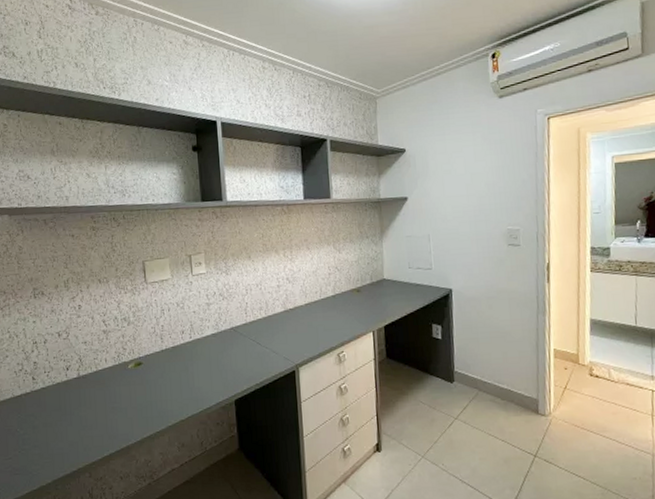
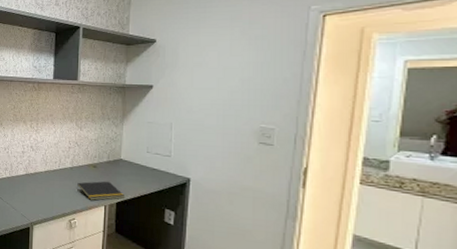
notepad: none [341,304,392,328] -> present [76,181,124,201]

